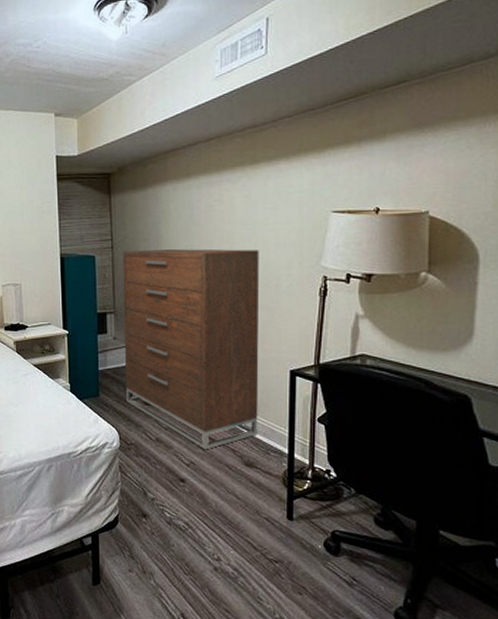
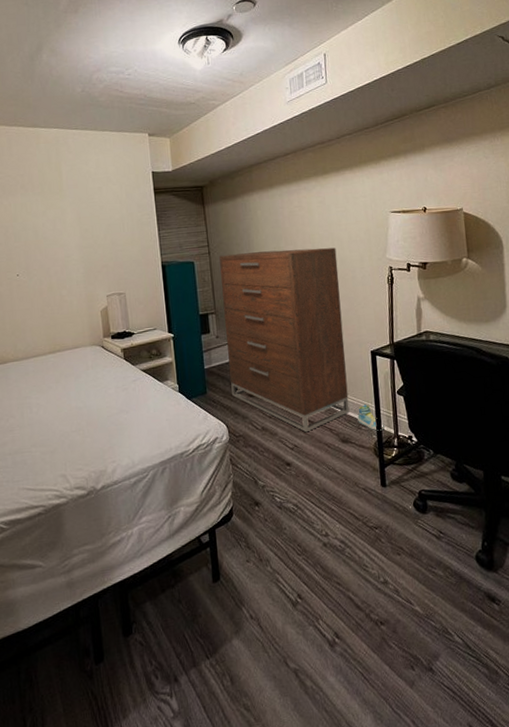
sneaker: none [266,429,299,459] -> present [357,404,385,431]

